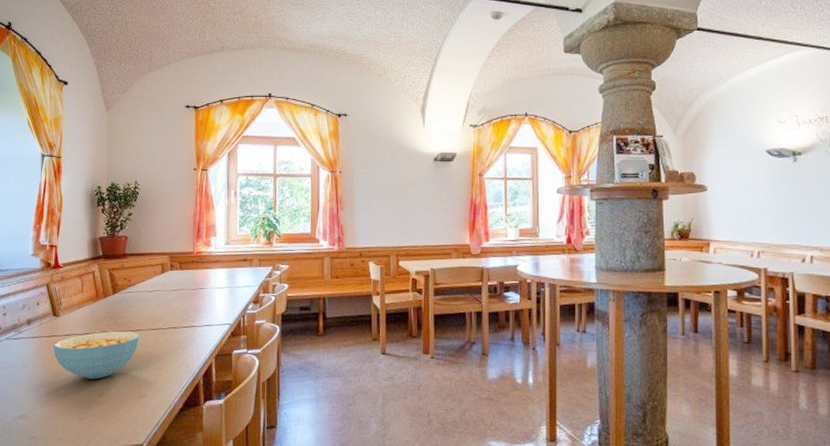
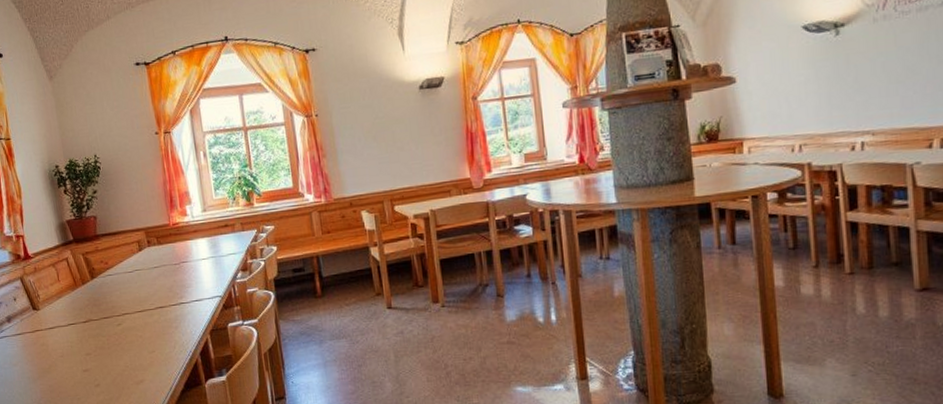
cereal bowl: present [53,331,140,379] -> none [38,316,128,371]

